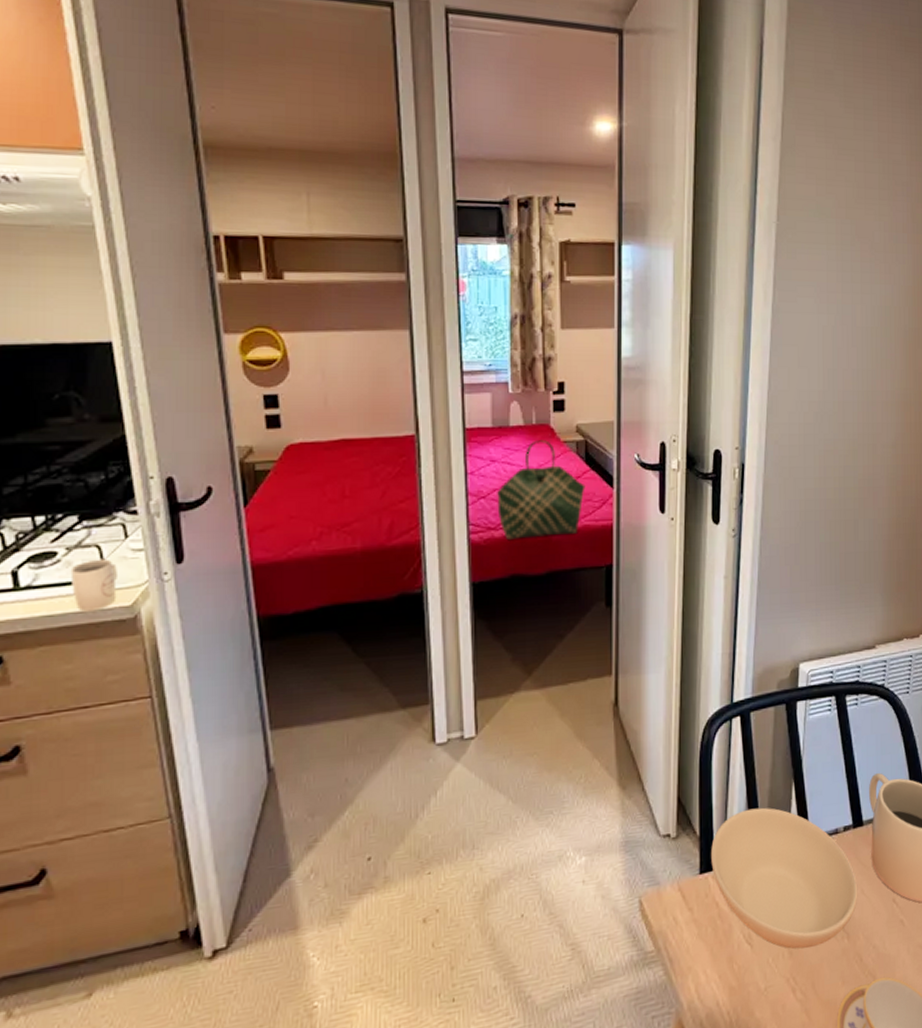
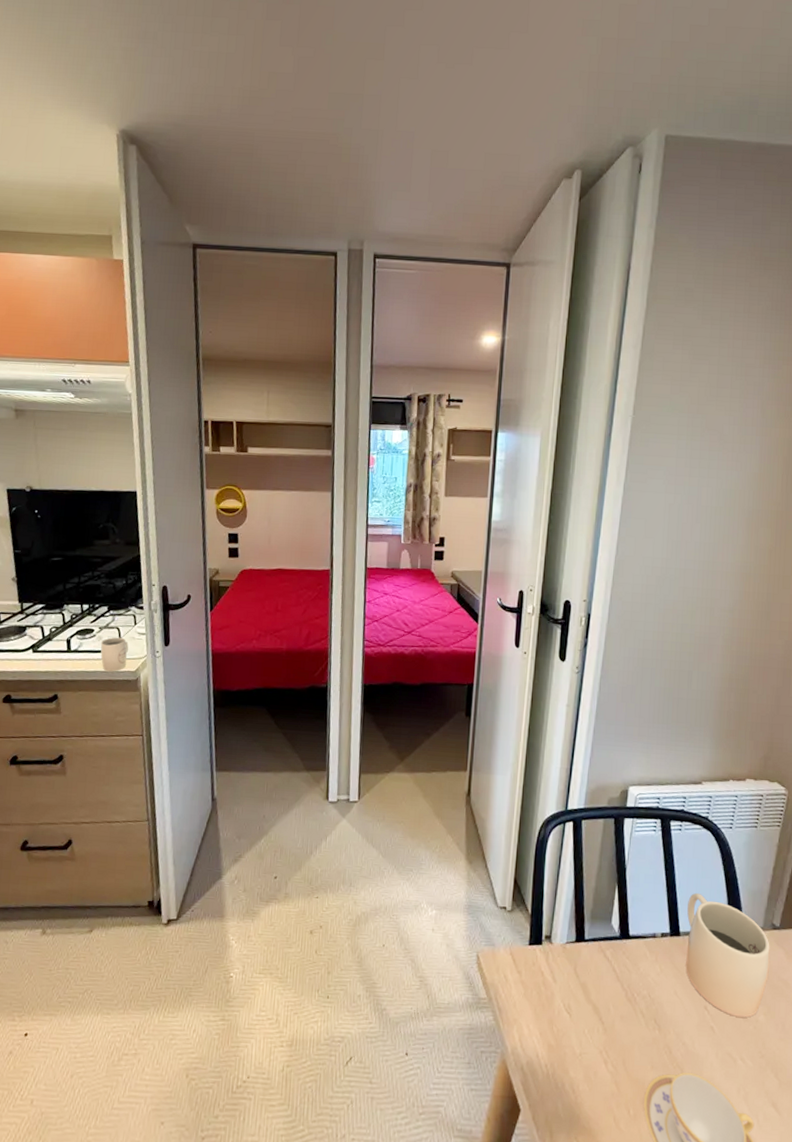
tote bag: present [497,440,585,541] -> none [386,581,456,656]
soup bowl: present [711,807,858,949] -> none [539,900,672,1030]

